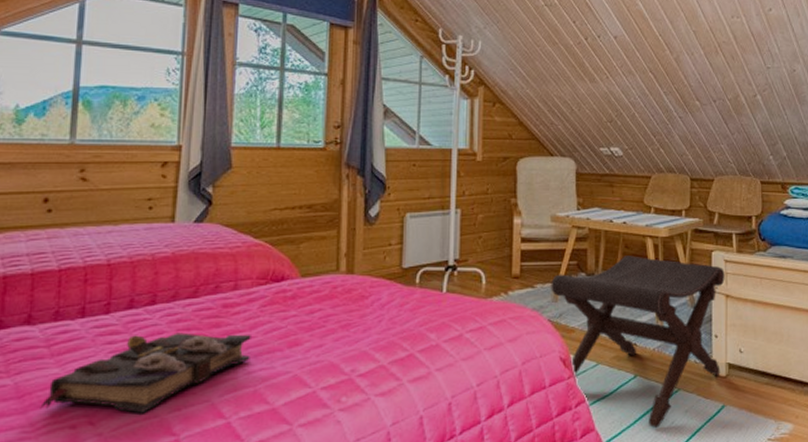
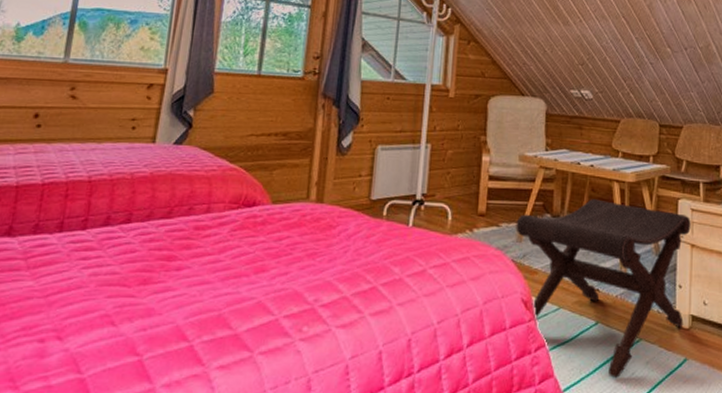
book: present [40,332,251,414] -> none [12,252,220,332]

